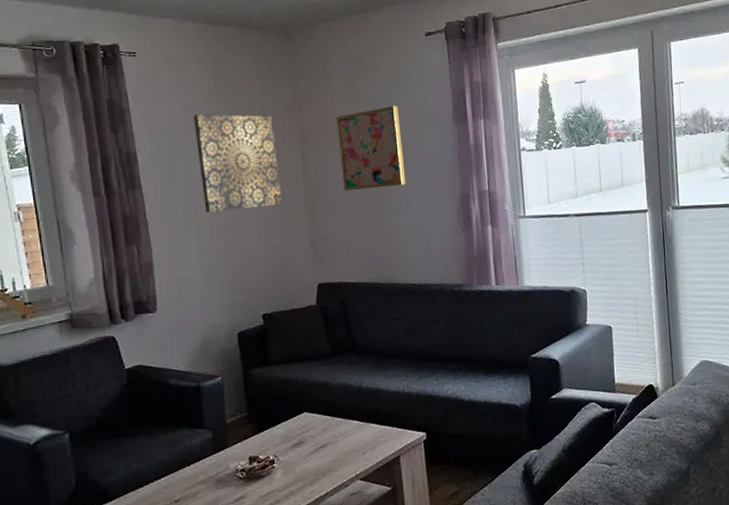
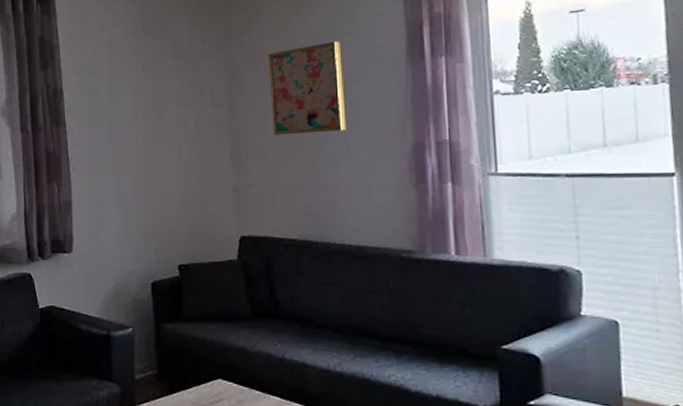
wall art: present [193,114,283,213] -> none [119,51,206,153]

